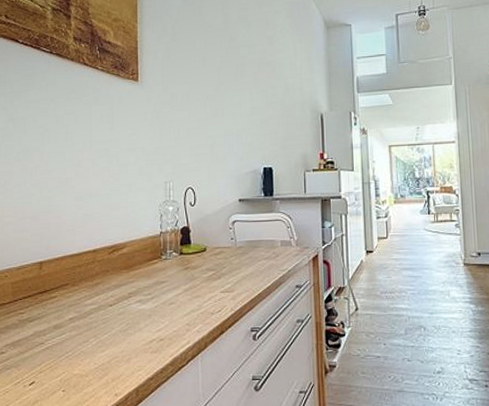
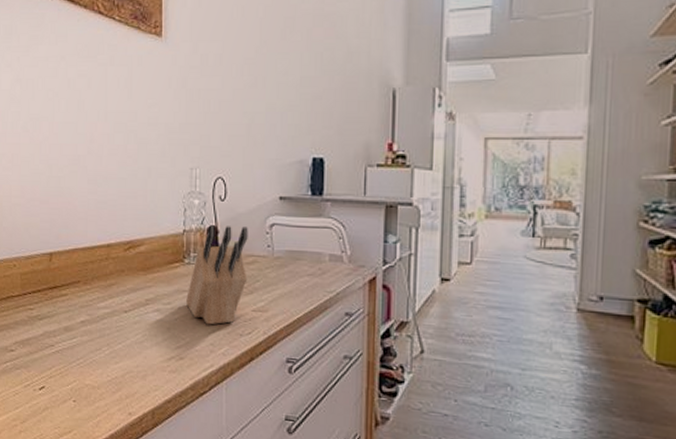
knife block: none [164,225,216,308] -> present [186,225,248,325]

